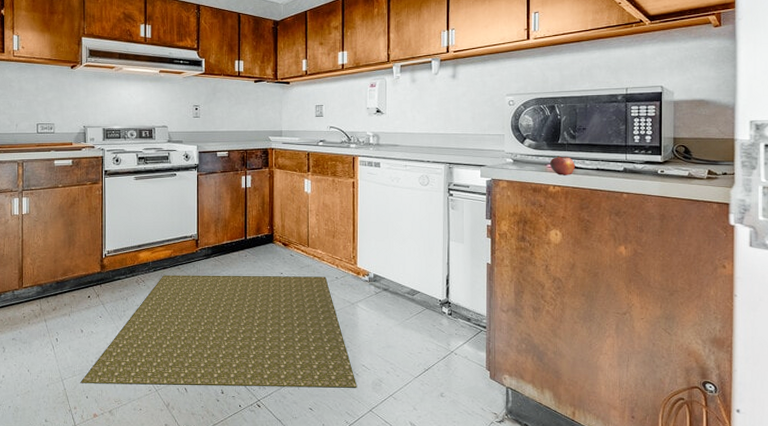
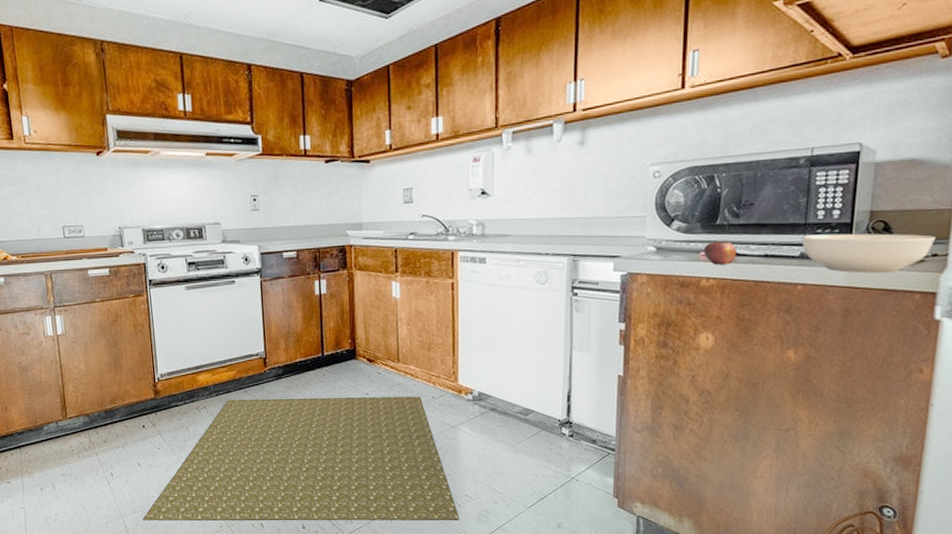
bowl: none [623,154,724,186] -> present [801,233,936,274]

